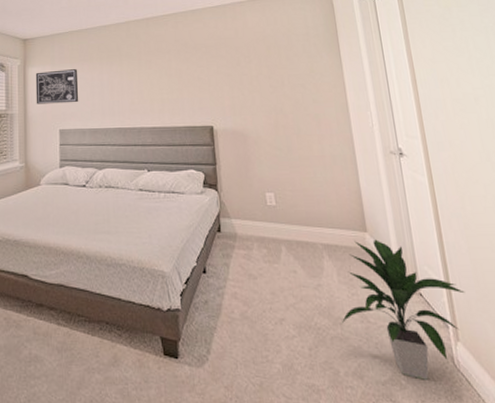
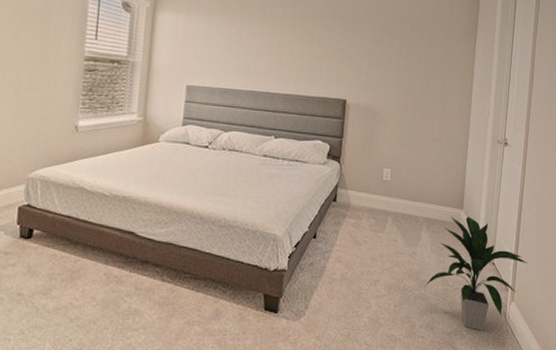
wall art: present [35,69,79,104] -> none [163,19,215,59]

